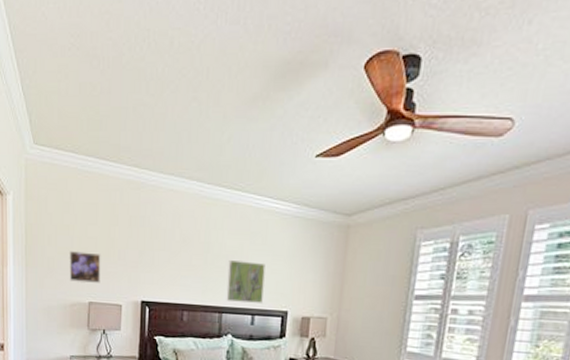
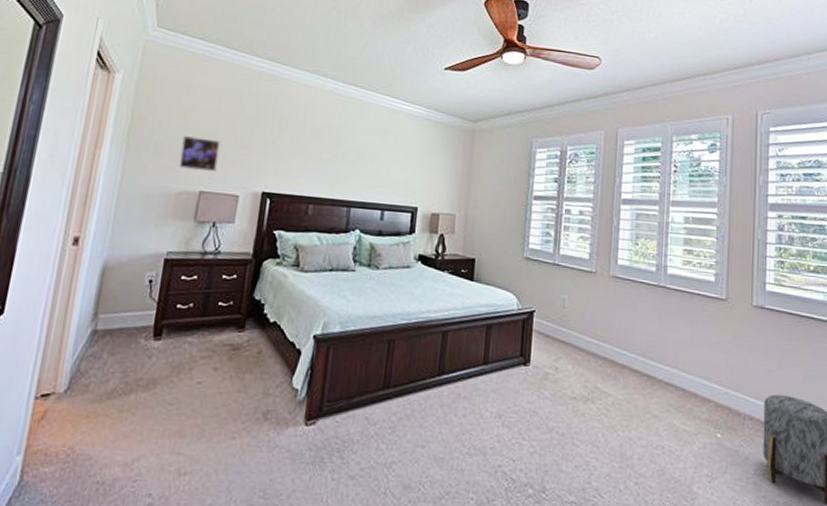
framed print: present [226,260,265,303] -> none [355,155,397,199]

